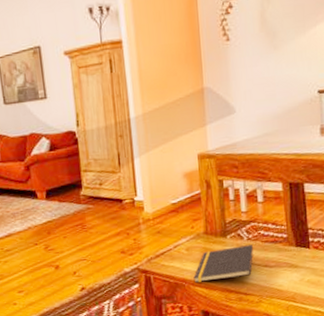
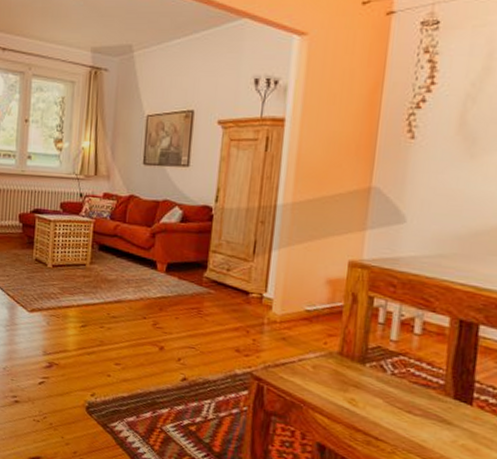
notepad: present [193,244,254,283] -> none [315,375,398,418]

